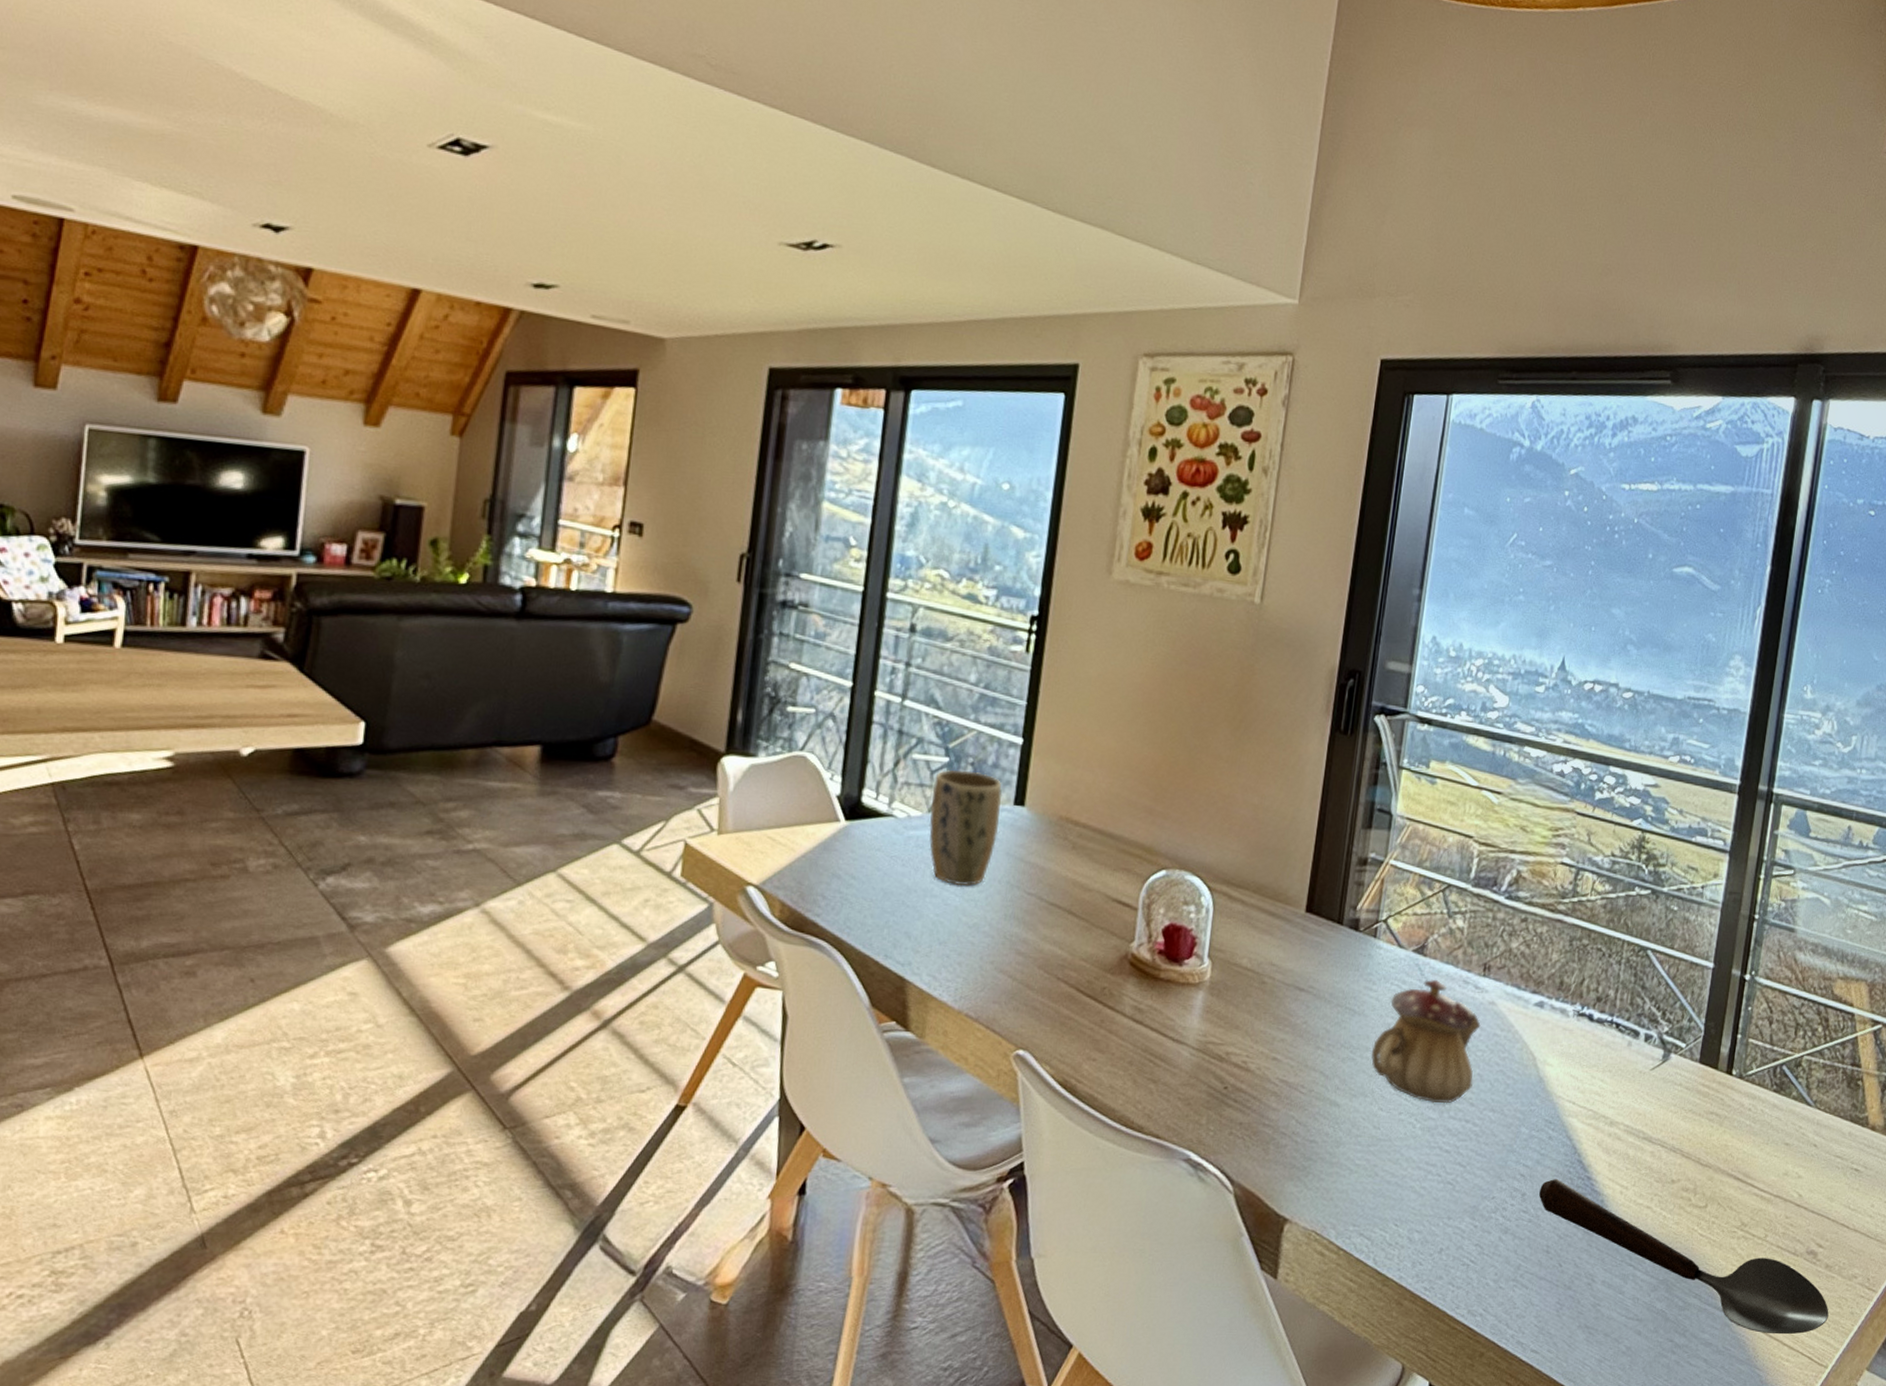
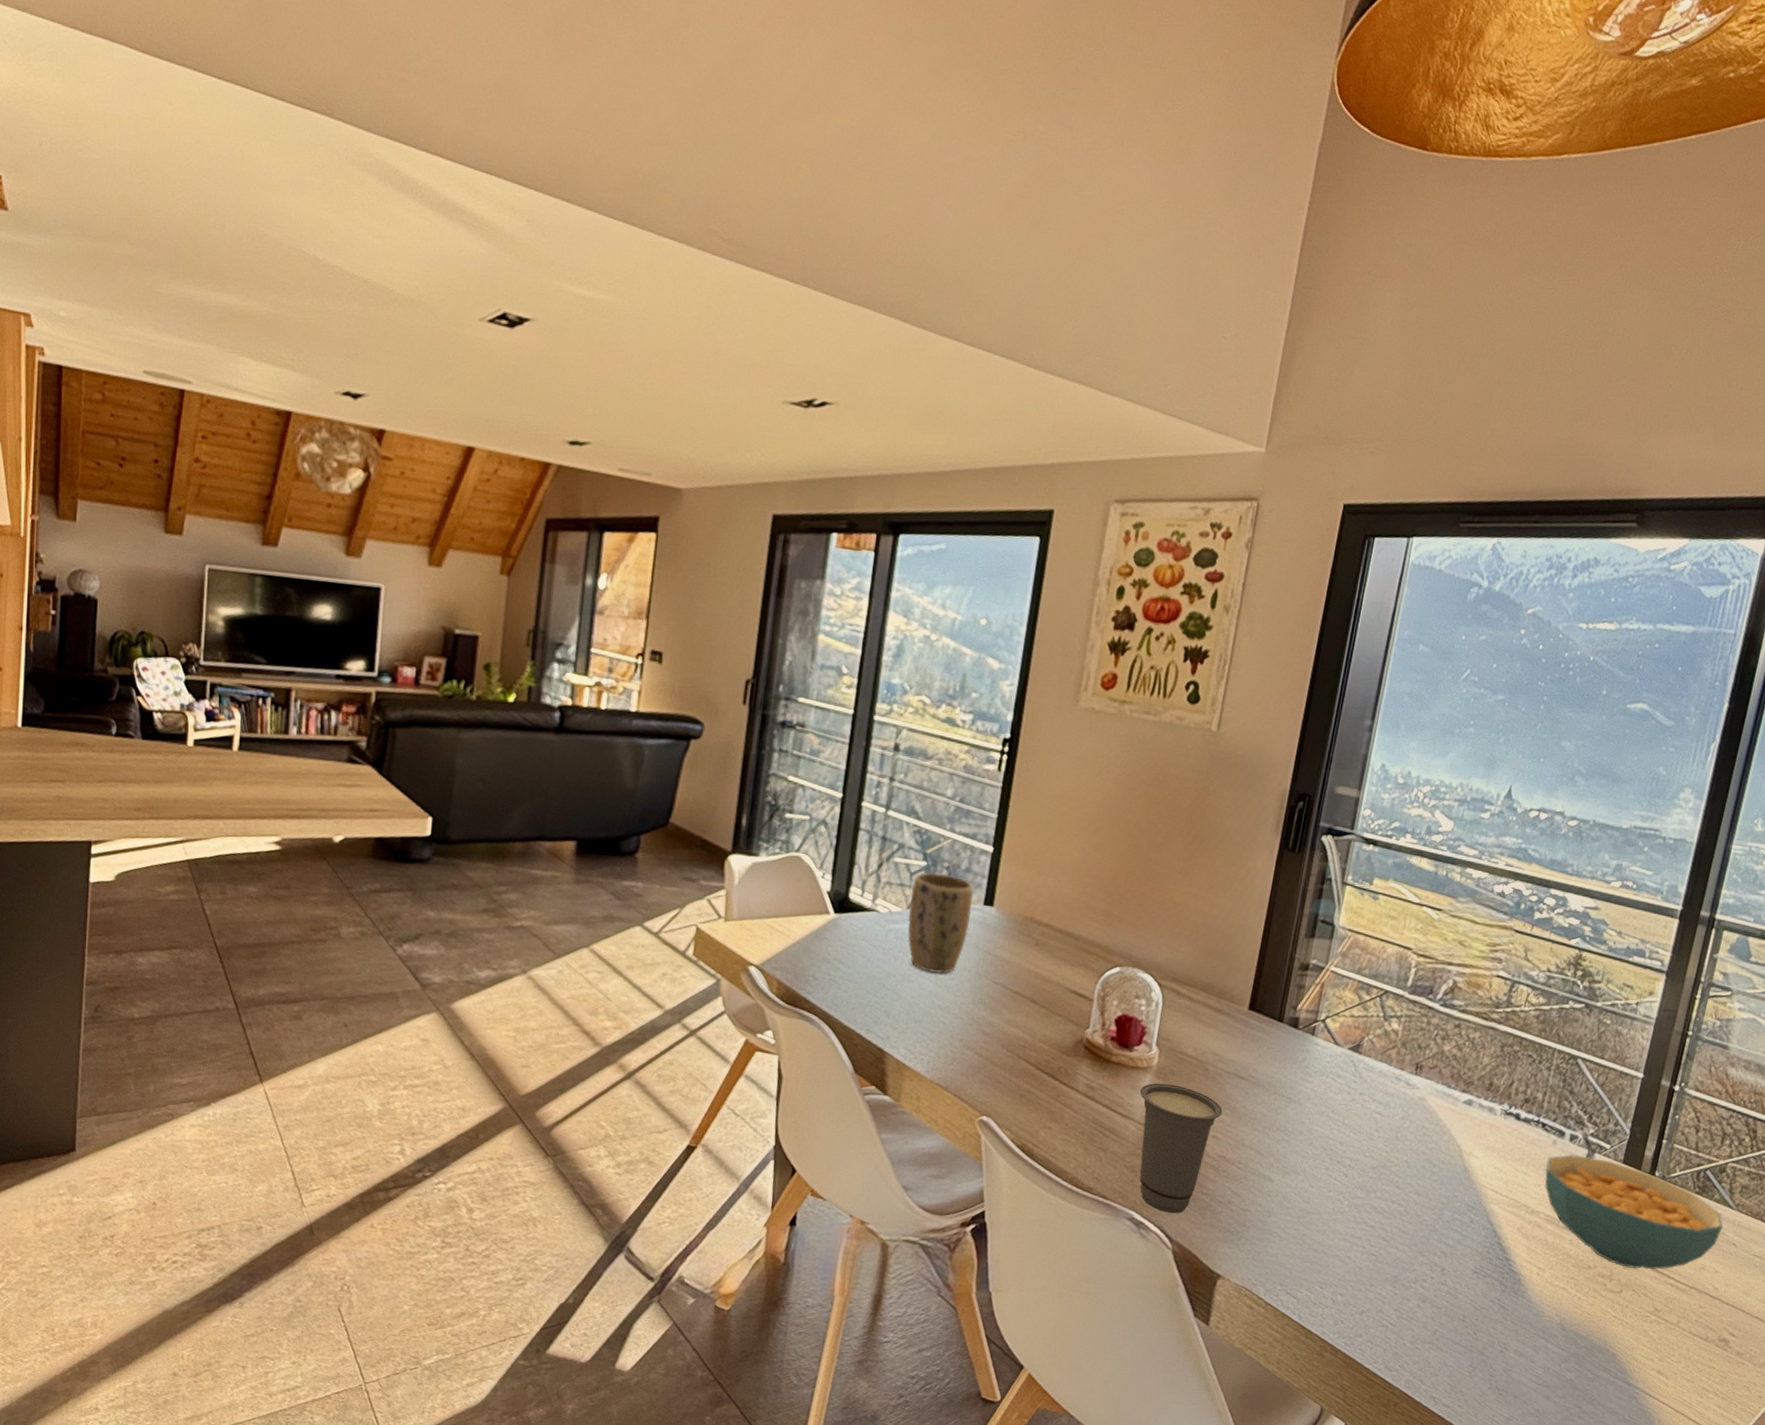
cup: none [1192,1000,1283,1151] -> present [1139,1083,1223,1214]
teapot: present [1371,980,1481,1104] -> none [1304,1075,1411,1185]
spoon: present [1538,1178,1829,1335] -> none [1457,1257,1737,1411]
cereal bowl: none [1622,1056,1803,1179] -> present [1545,1154,1723,1270]

